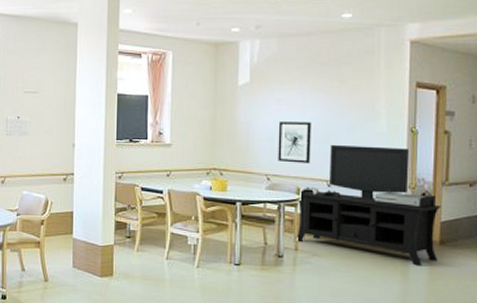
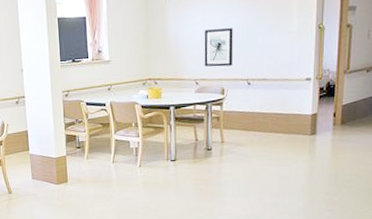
media console: present [295,144,441,266] -> none [222,44,343,145]

